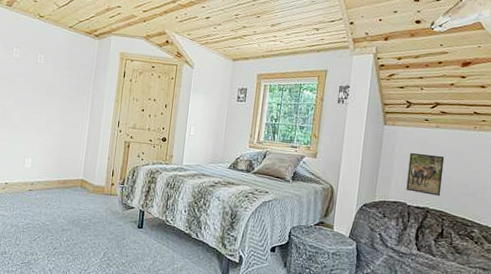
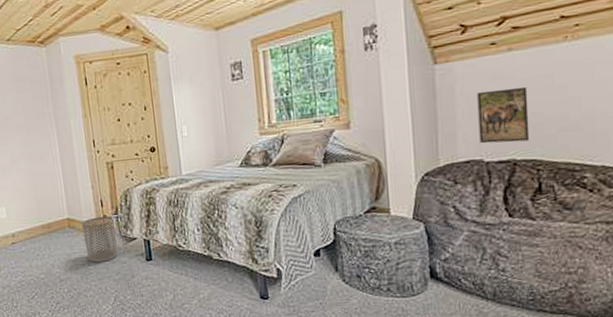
waste bin: none [90,183,121,222] -> present [81,215,118,263]

